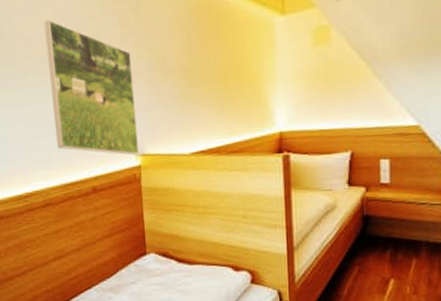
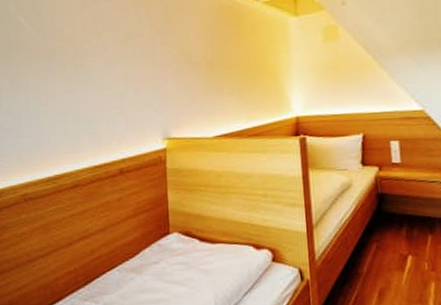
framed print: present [44,19,140,156] -> none [82,20,166,139]

